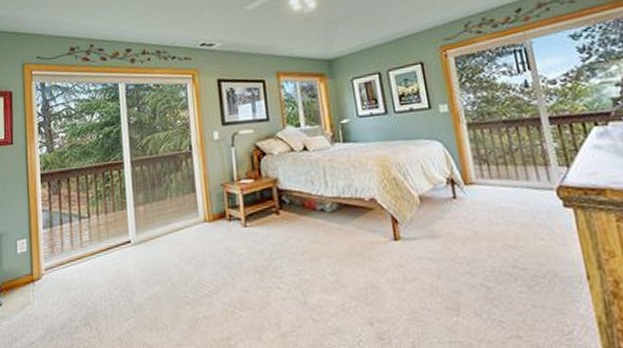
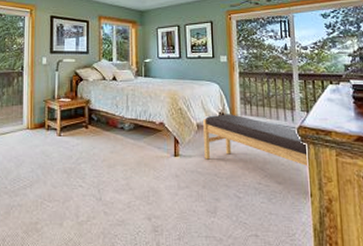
bench: none [426,178,581,241] -> present [203,114,310,167]

